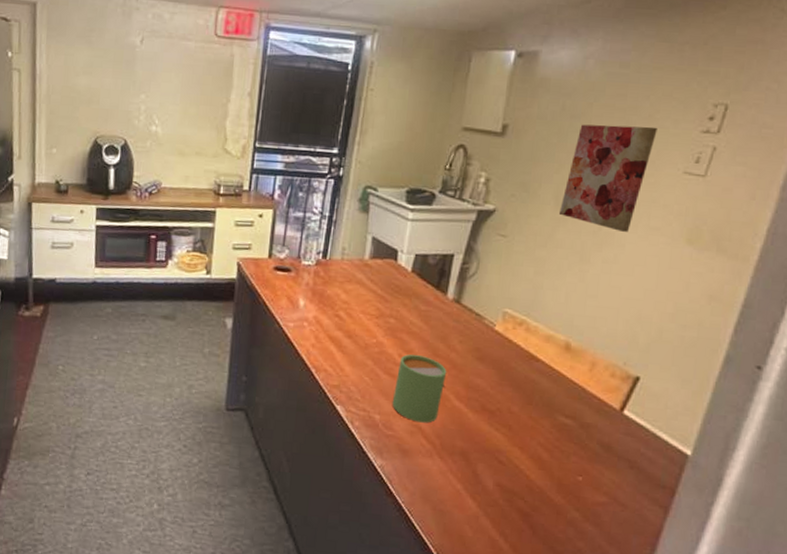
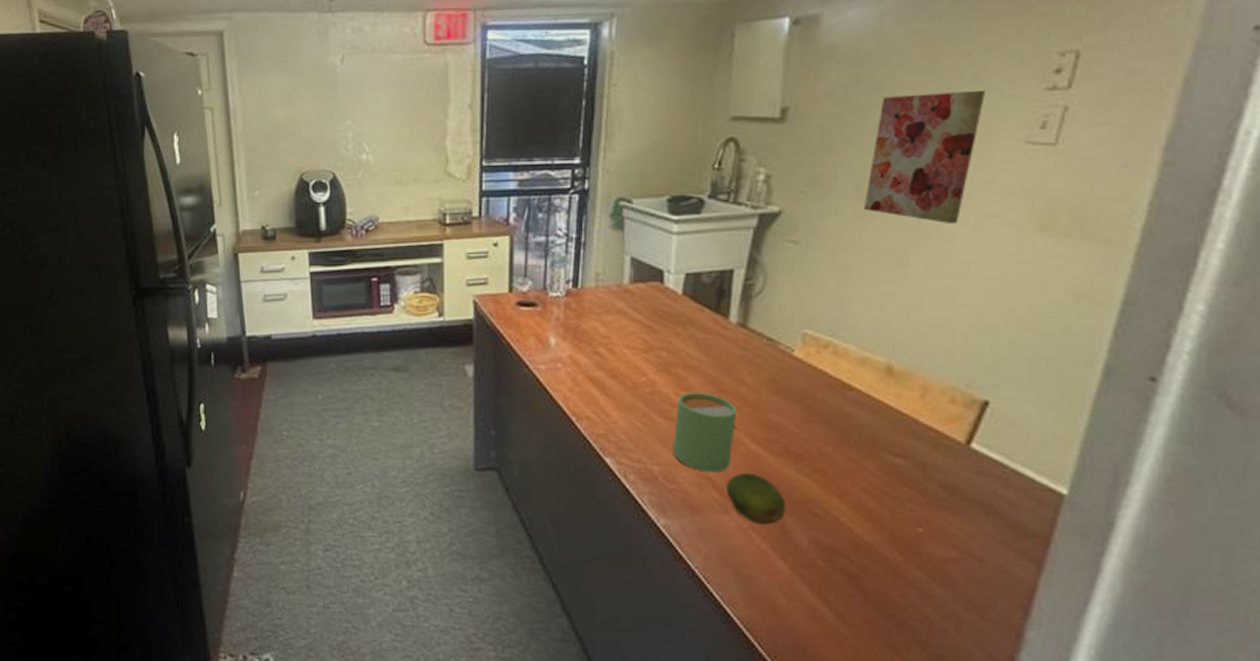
fruit: none [433,424,479,469] -> present [727,472,787,525]

